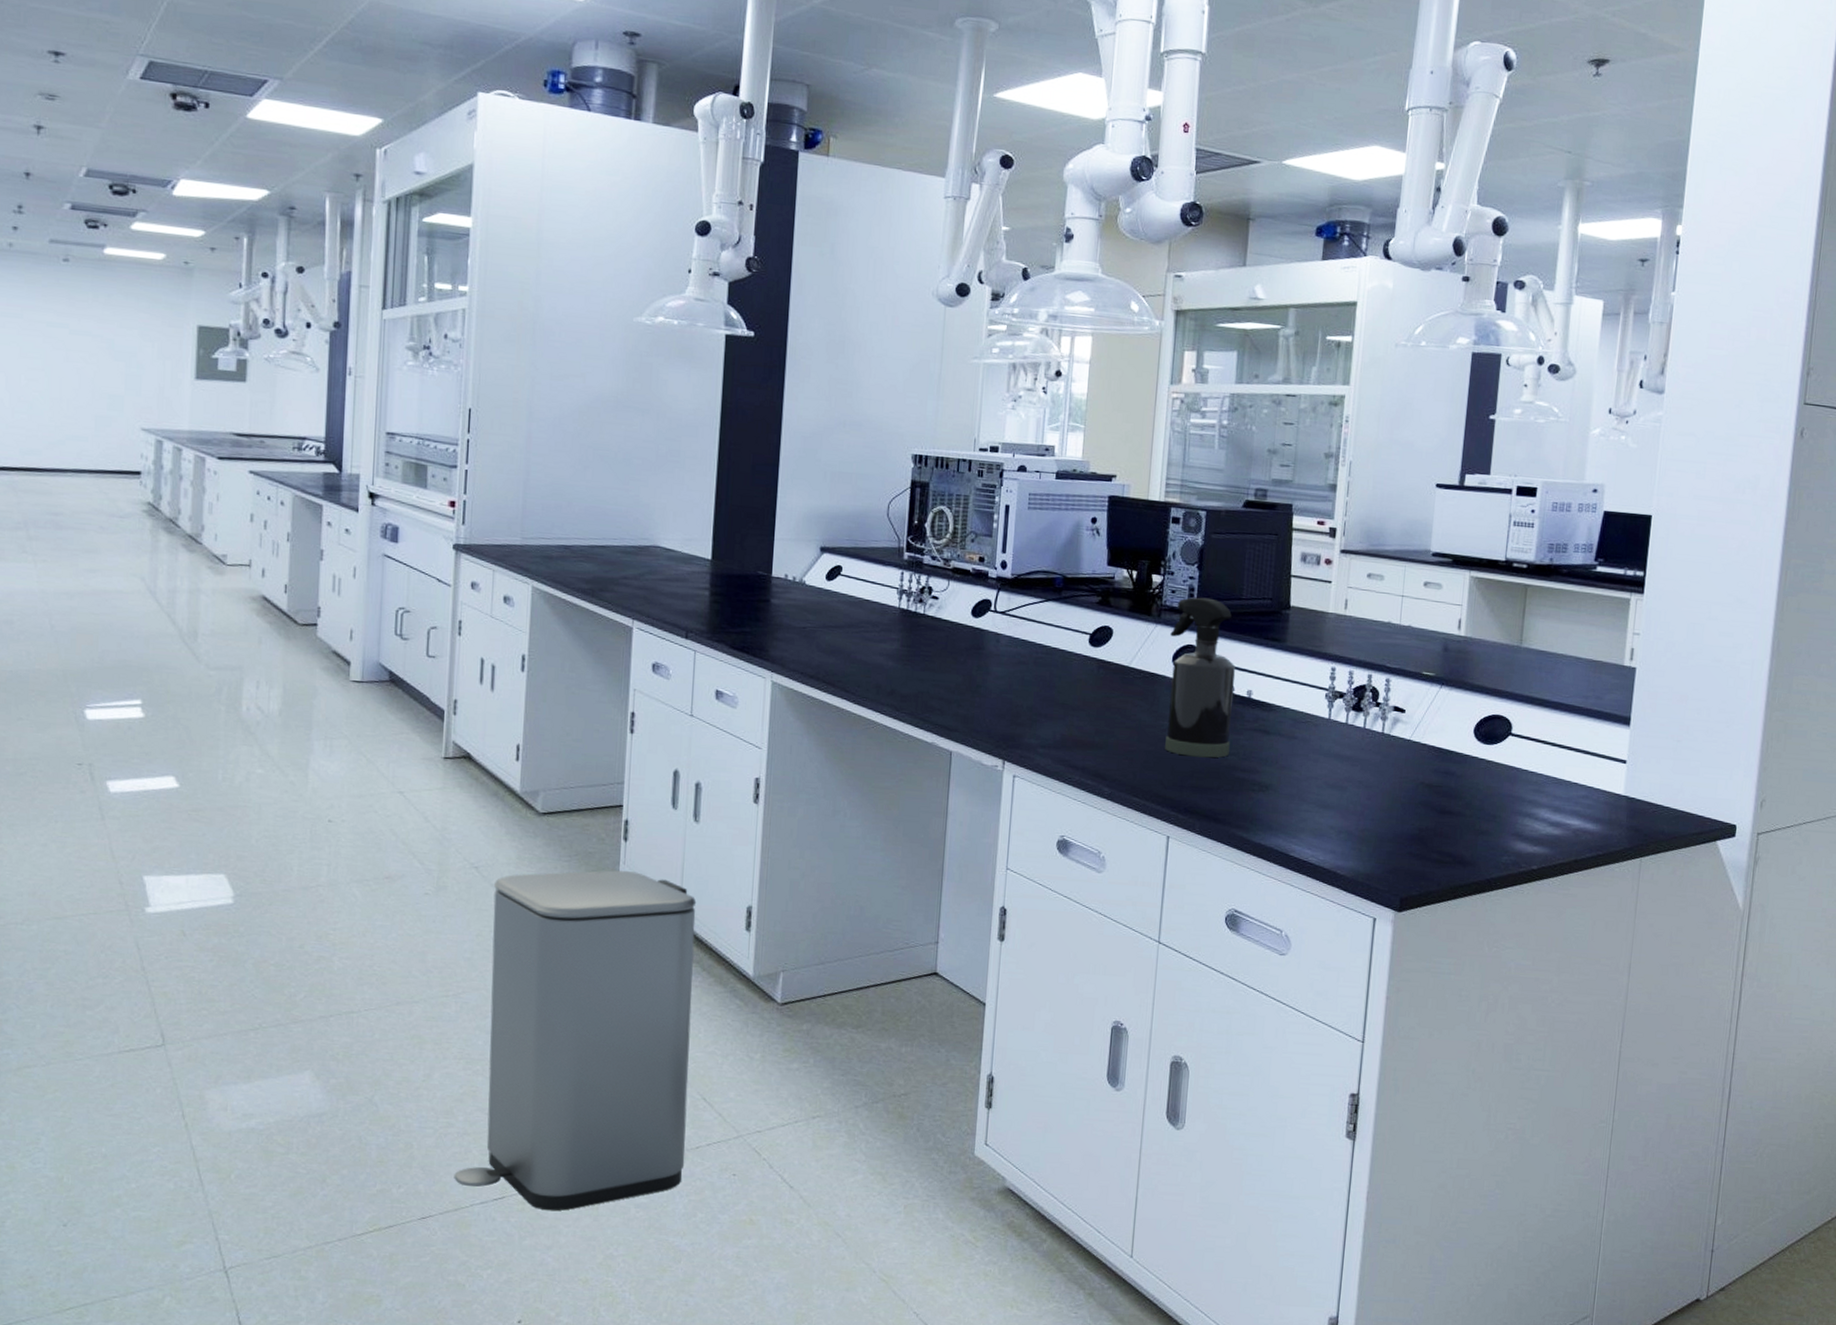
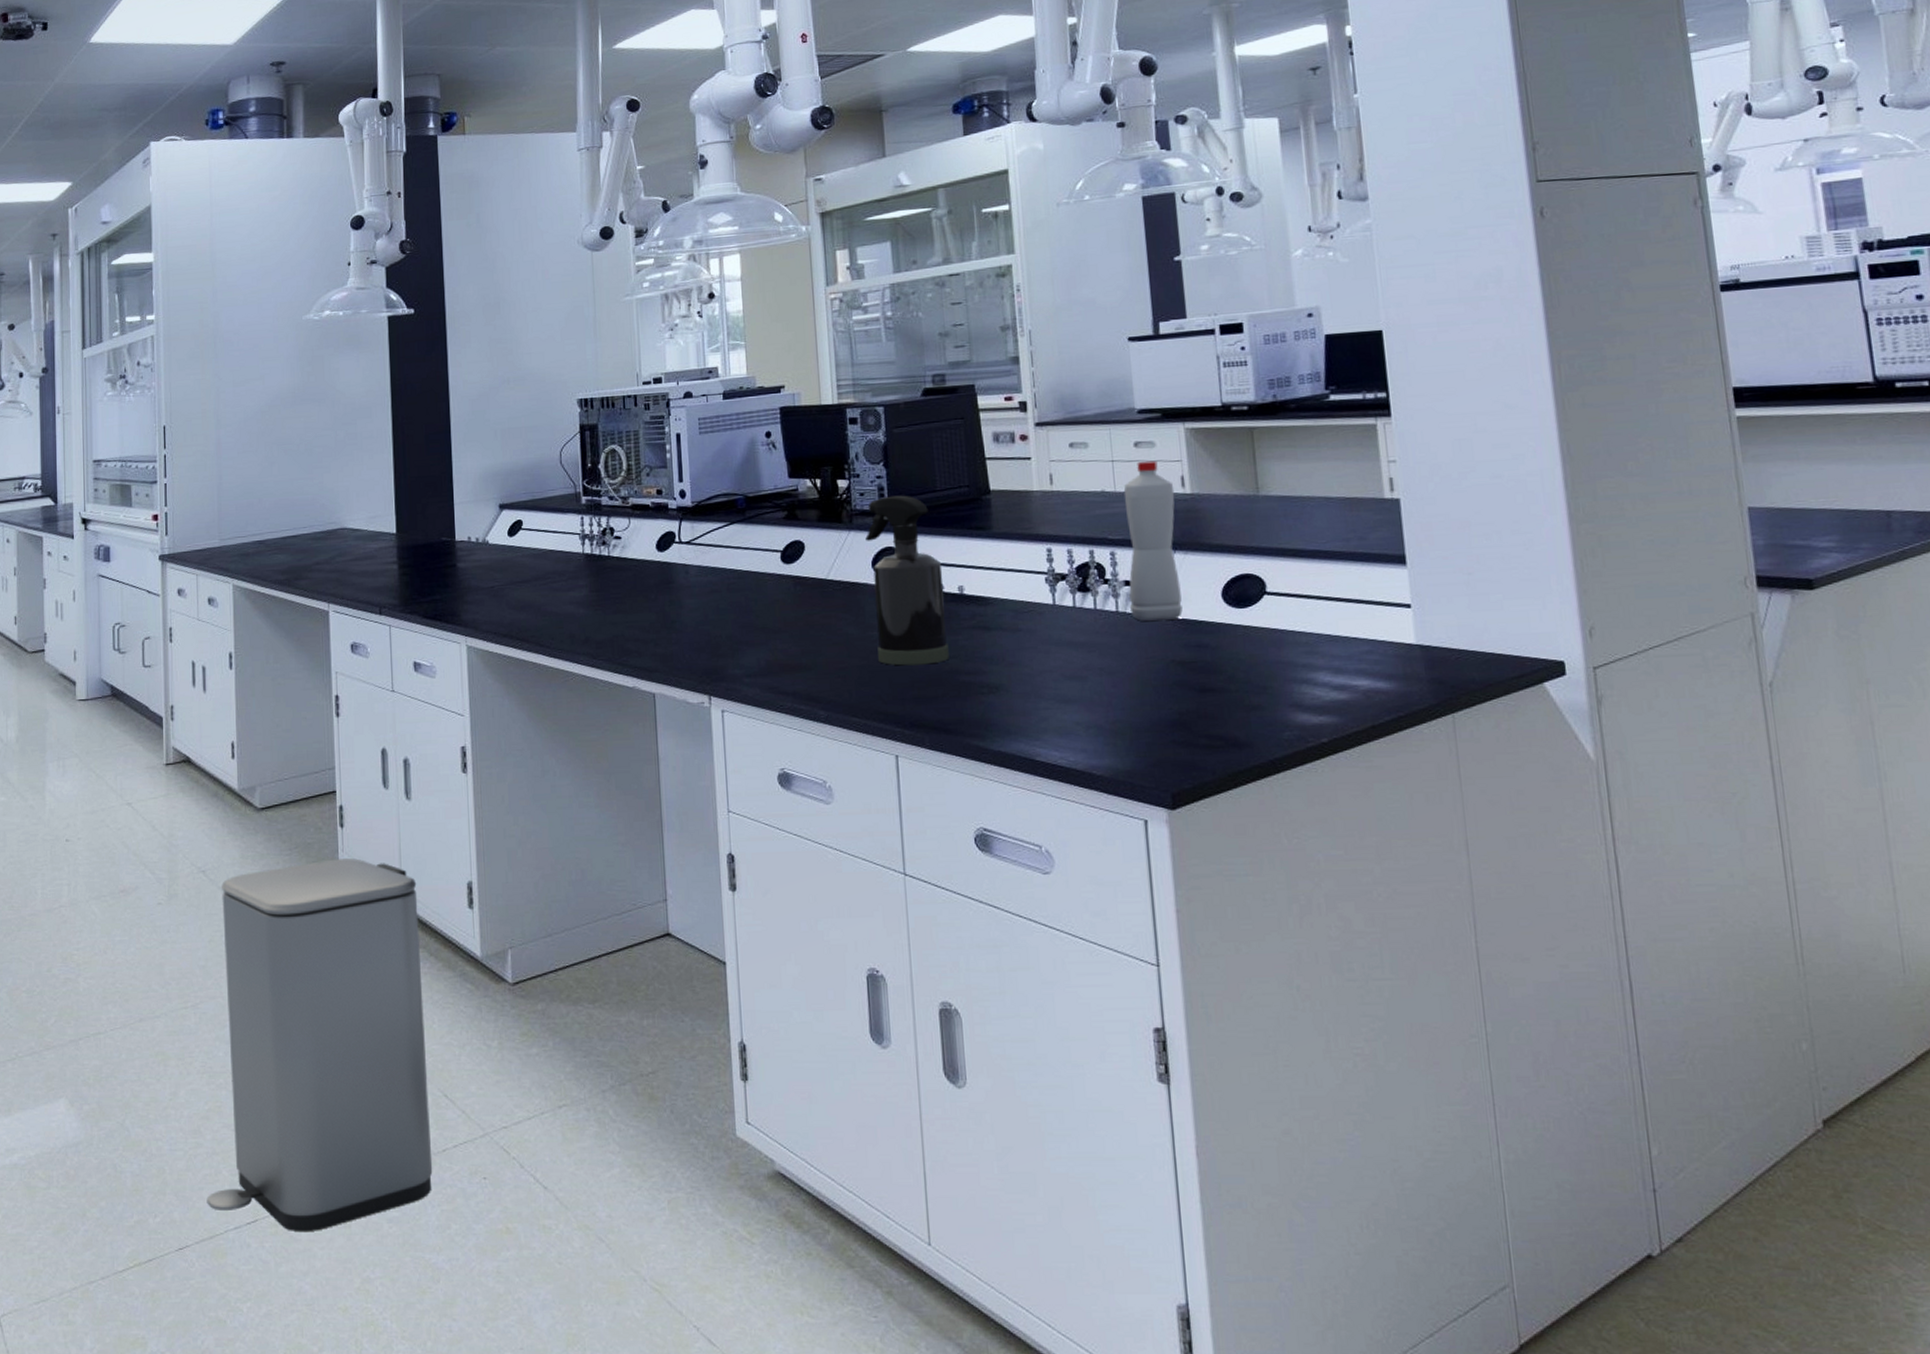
bottle: none [1393,600,1452,748] -> present [1123,460,1183,622]

